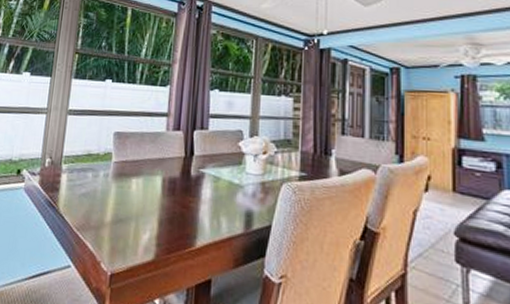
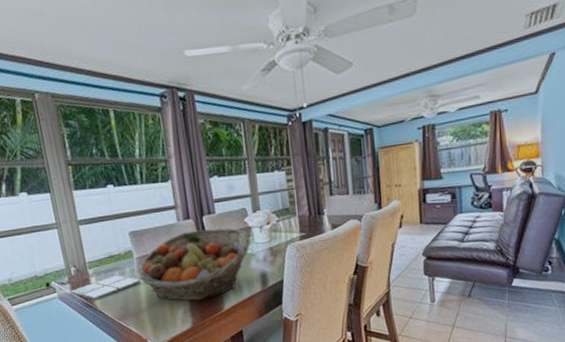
drink coaster: none [37,176,112,200] -> present [69,275,141,300]
fruit basket: none [110,144,241,229] -> present [137,228,251,301]

